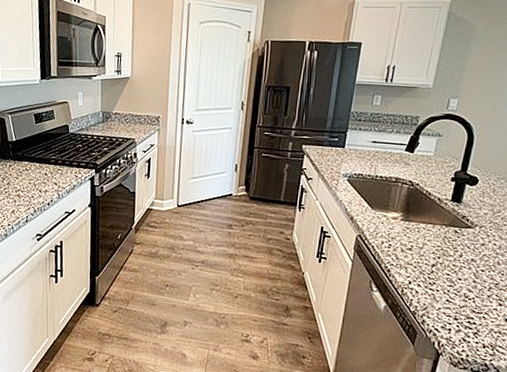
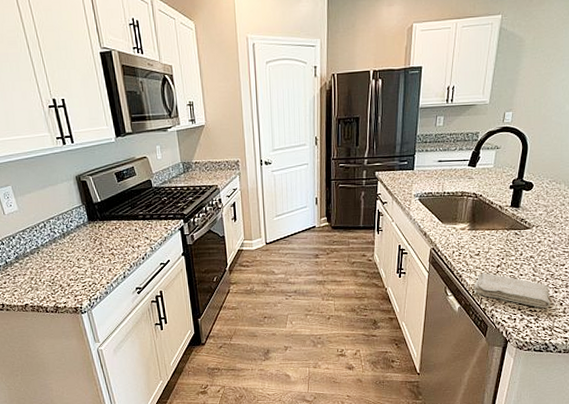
washcloth: none [404,270,493,322] -> present [474,273,551,308]

